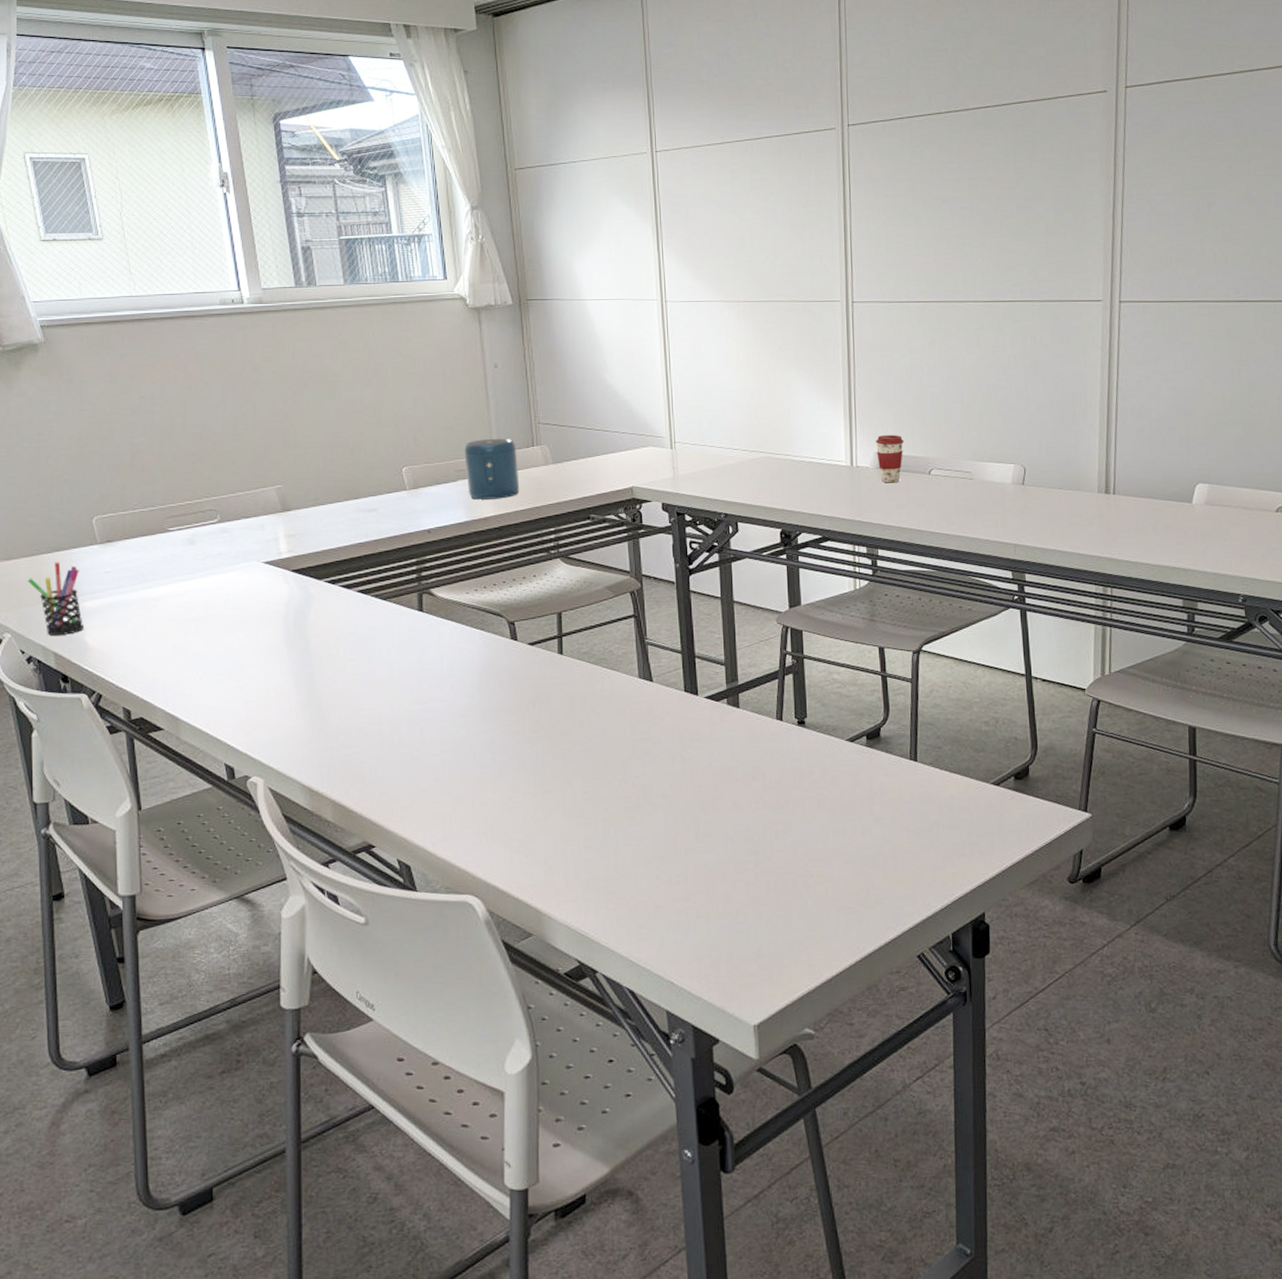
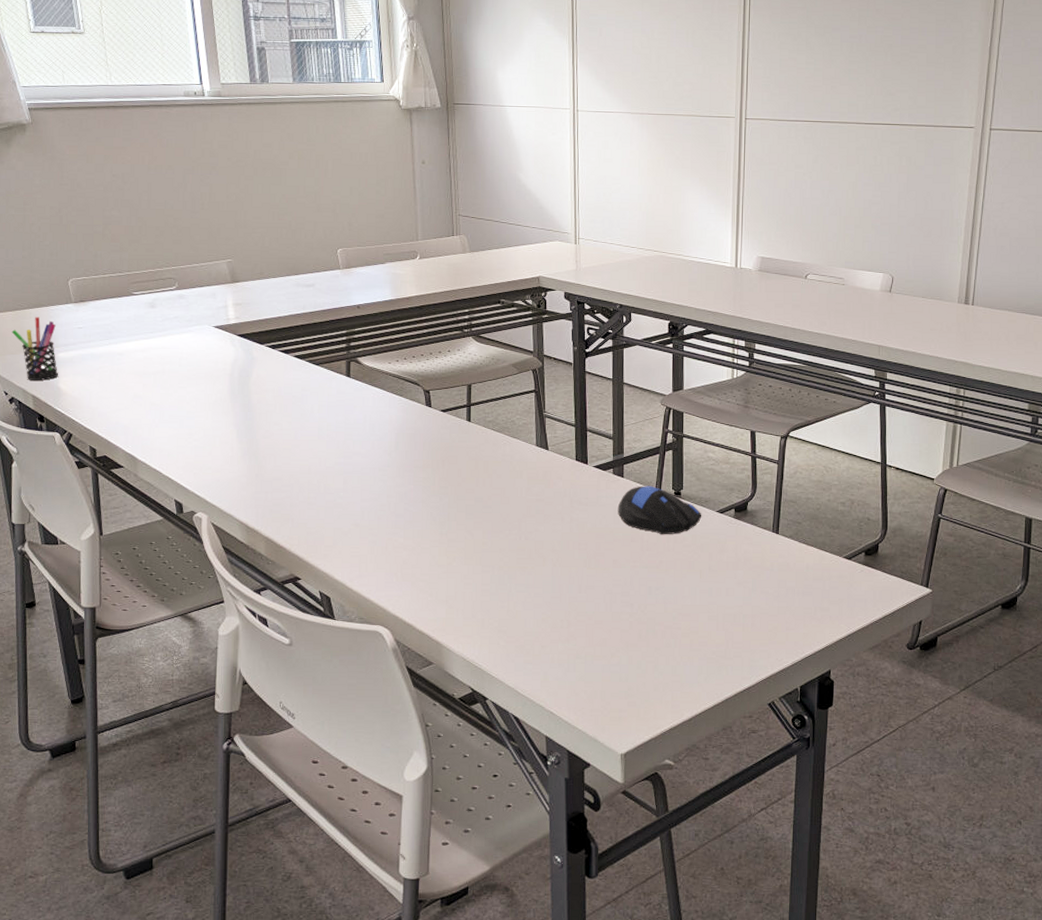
speaker: present [464,438,520,500] -> none [392,227,440,281]
computer mouse: none [734,715,830,771] -> present [617,486,702,535]
coffee cup: present [875,435,904,483] -> none [758,241,784,285]

